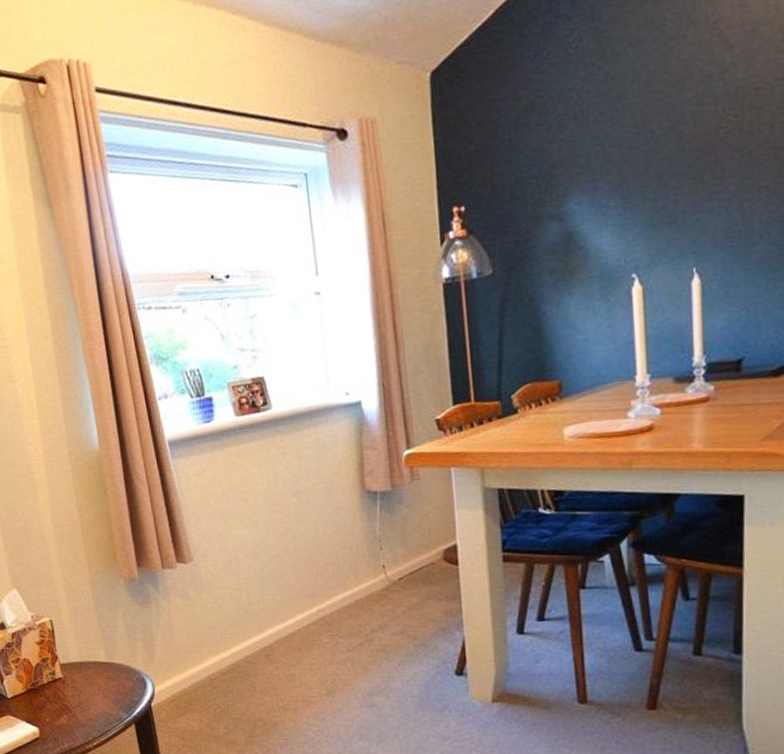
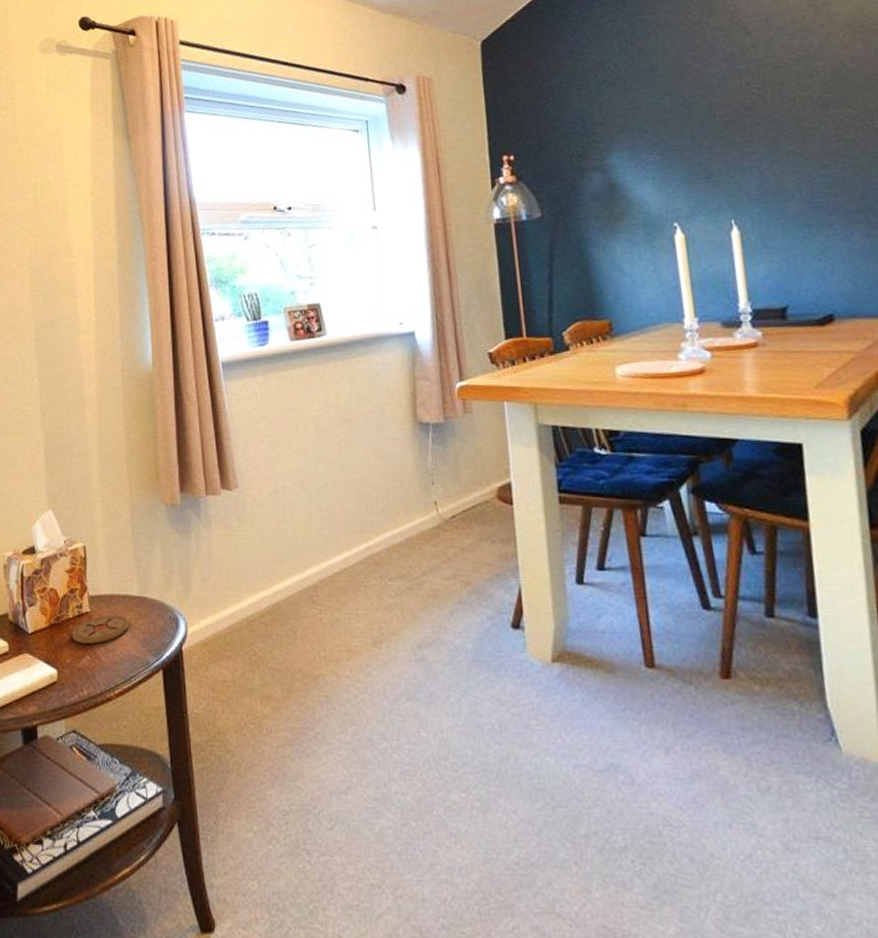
coaster: none [48,680,100,705] -> present [72,616,129,644]

